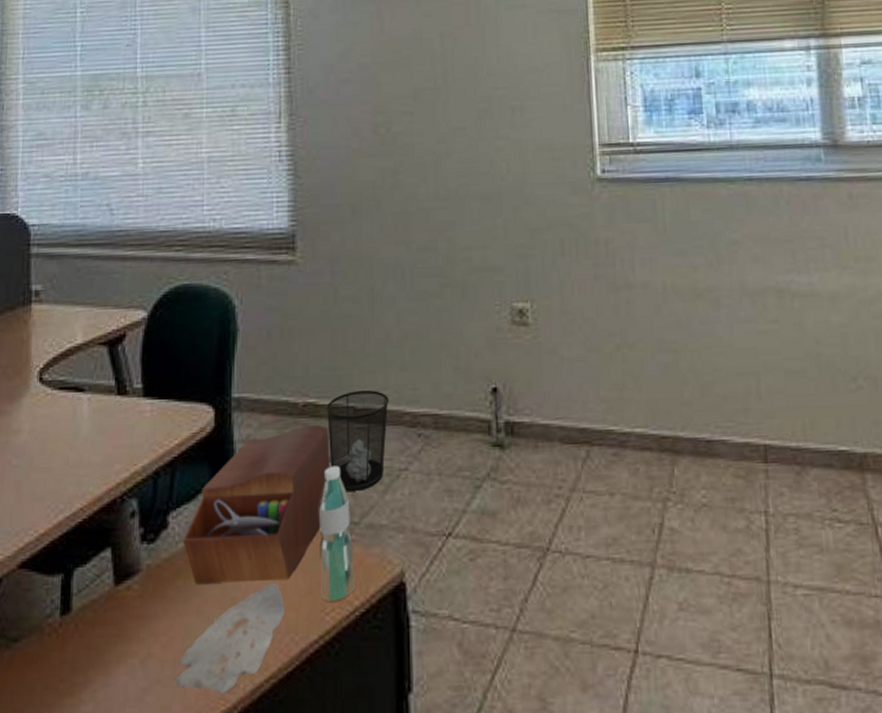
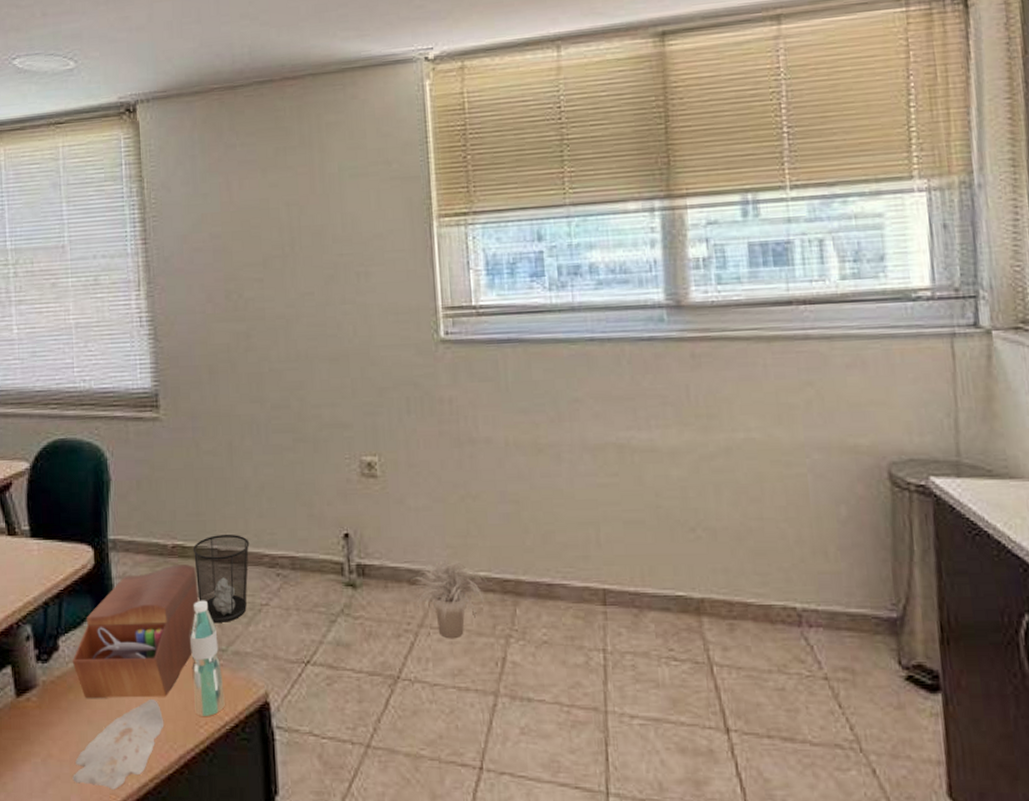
potted plant: none [563,416,643,504] -> present [411,560,487,639]

